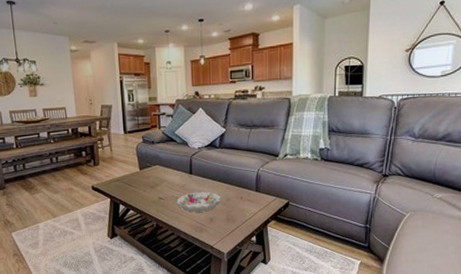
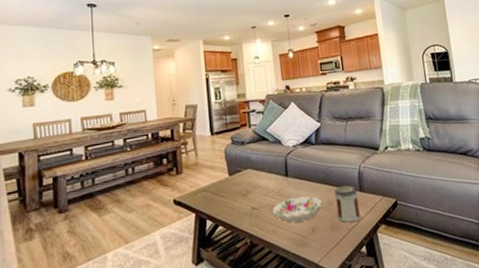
jar: none [233,185,255,216] -> present [335,185,362,223]

